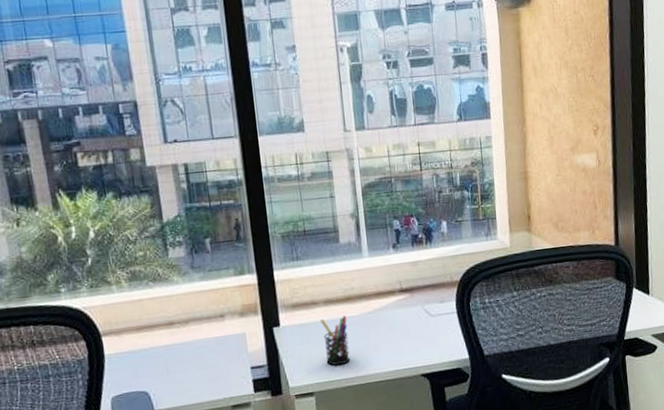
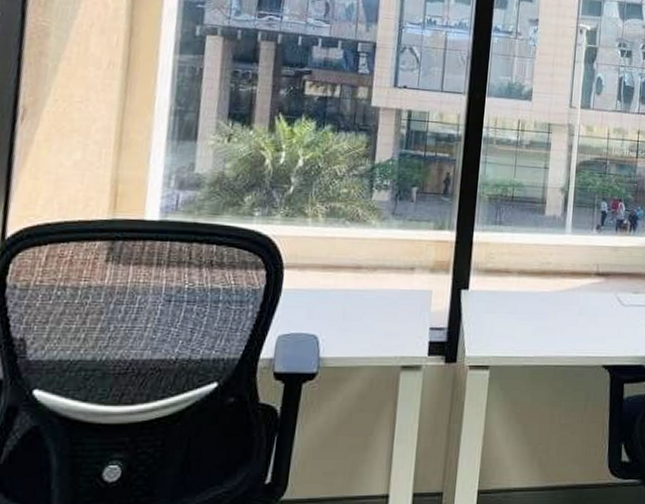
pen holder: present [320,315,350,366] -> none [508,289,538,342]

